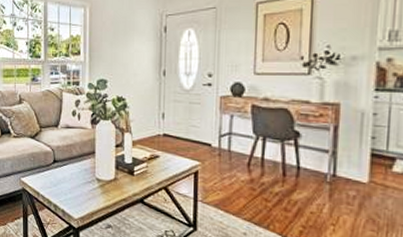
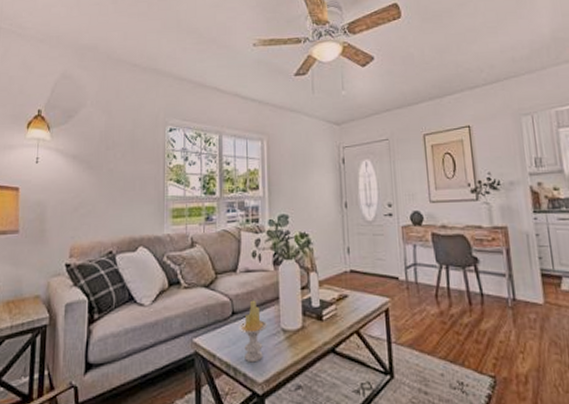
candle: none [59,152,84,203] -> present [238,300,268,363]

